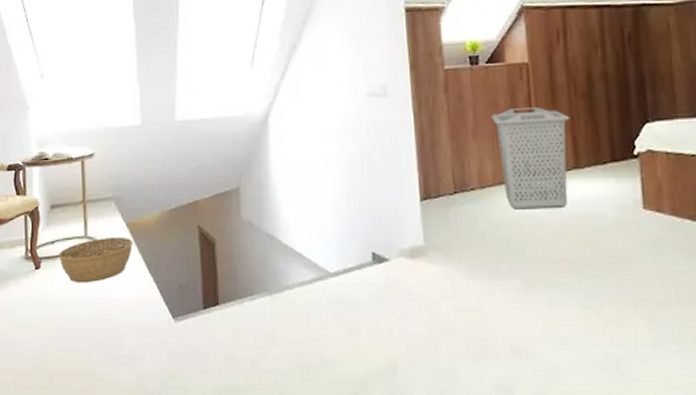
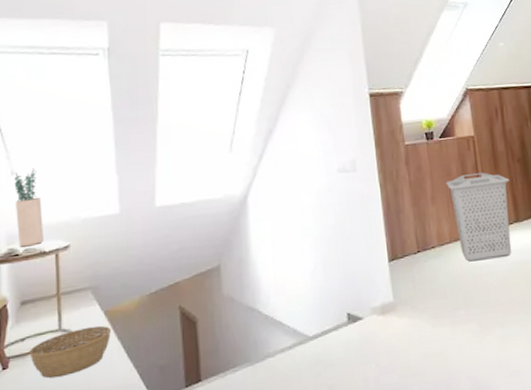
vase: none [44,73,71,152] -> present [15,168,44,247]

